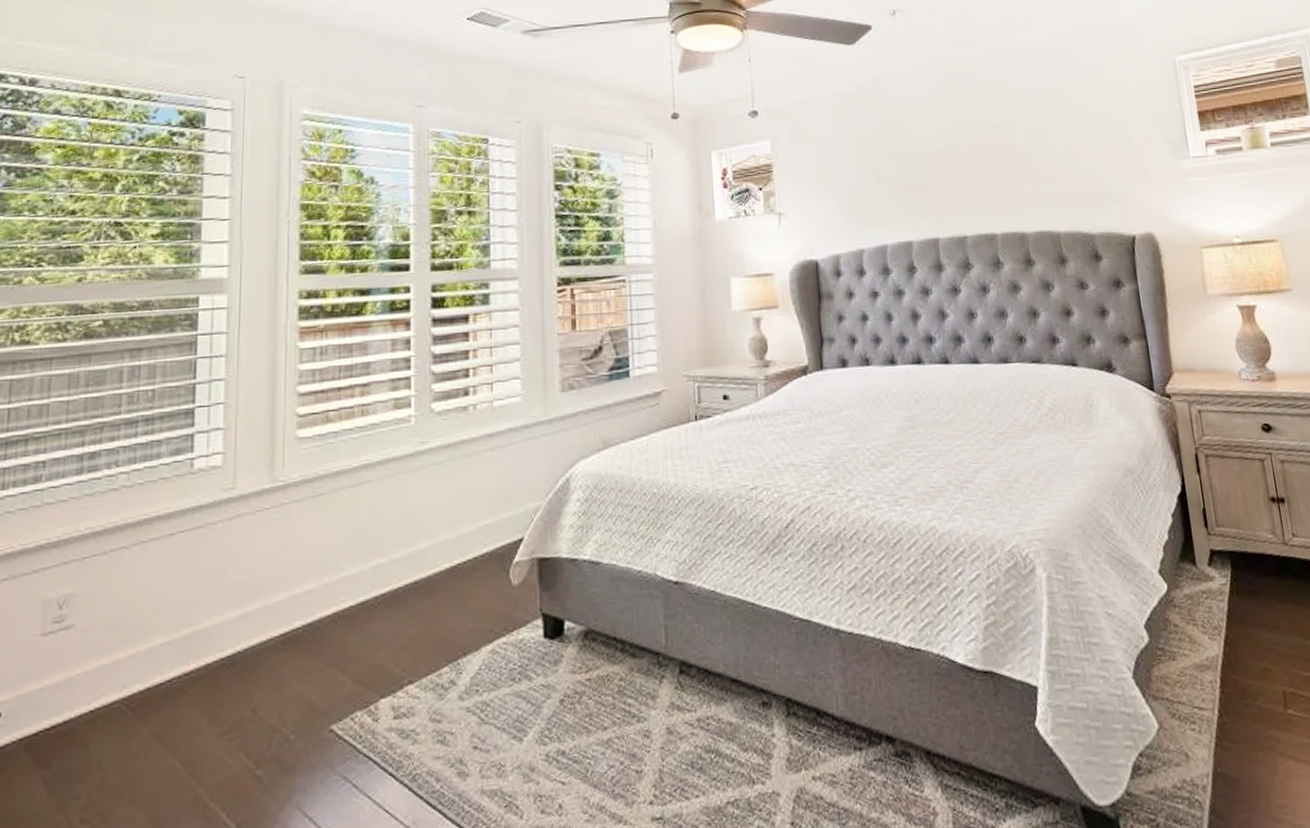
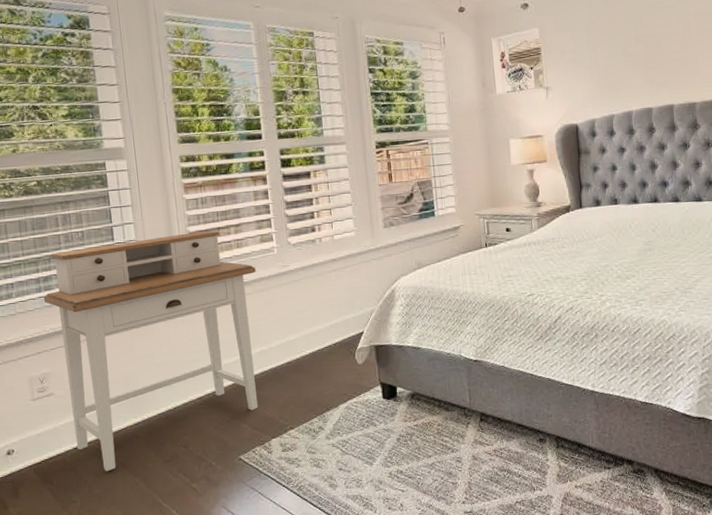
desk: none [84,391,383,750] -> present [43,230,259,472]

